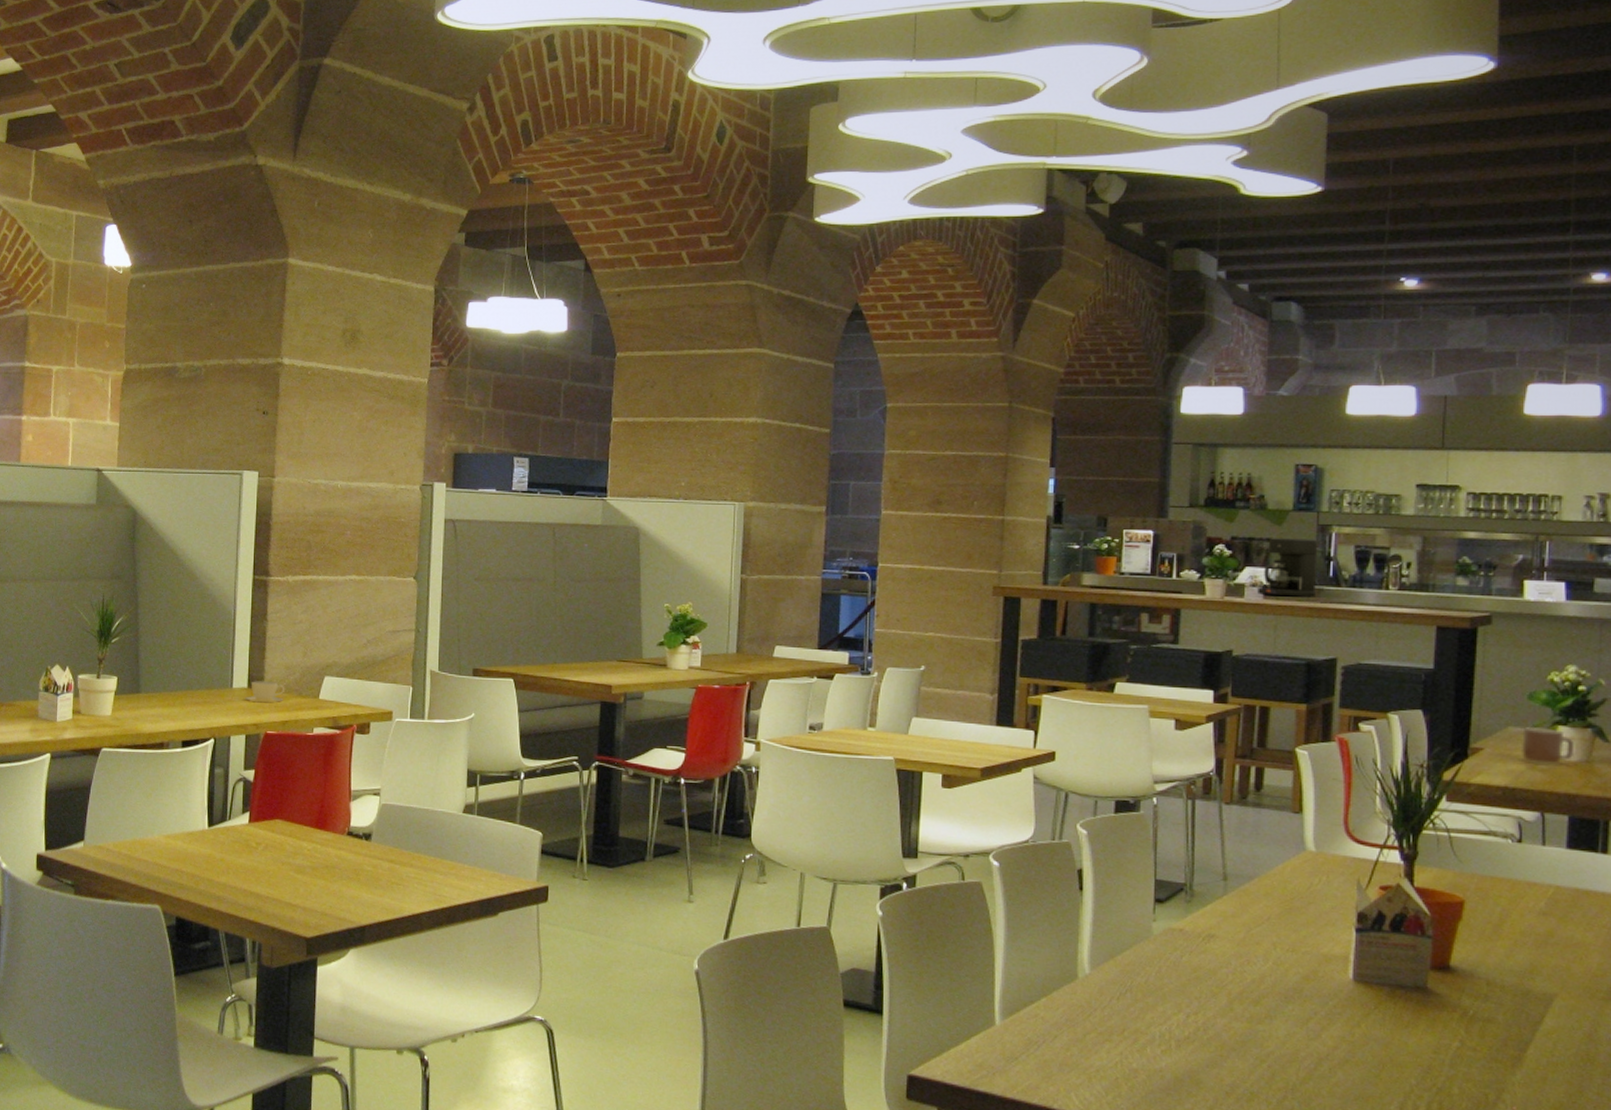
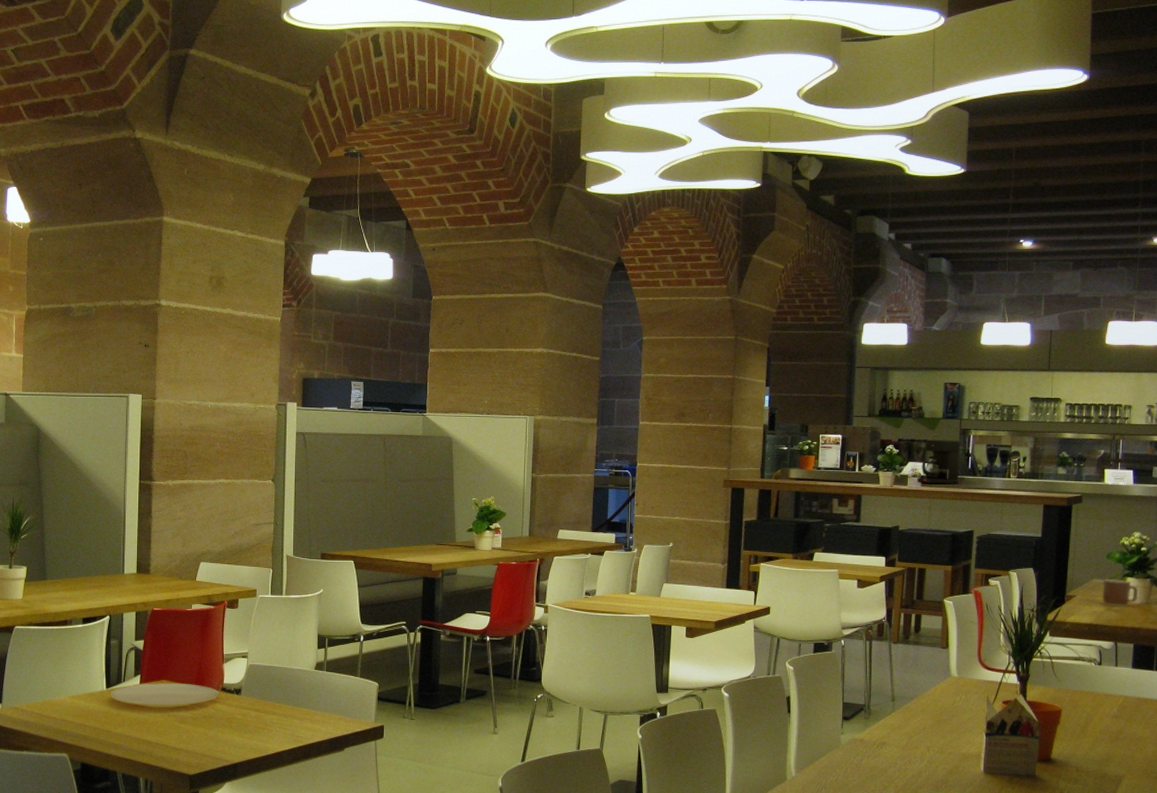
plate: none [213,822,345,854] -> present [111,683,219,708]
teacup: present [245,681,285,703] -> none [135,567,168,585]

